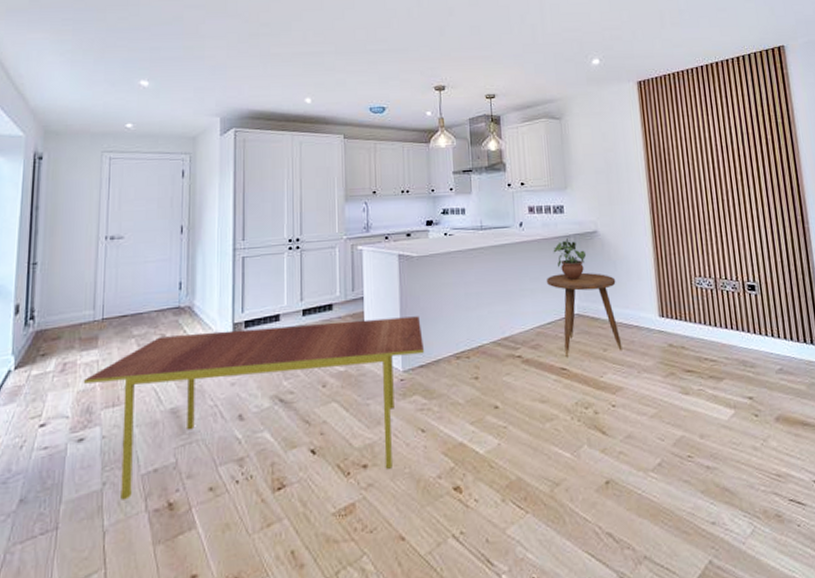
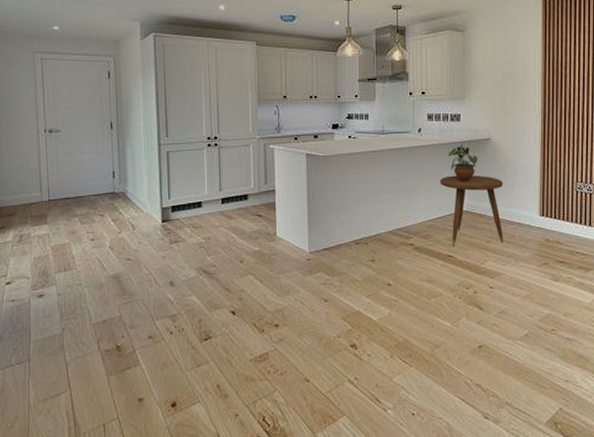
dining table: present [83,316,424,500] -> none [38,207,328,342]

